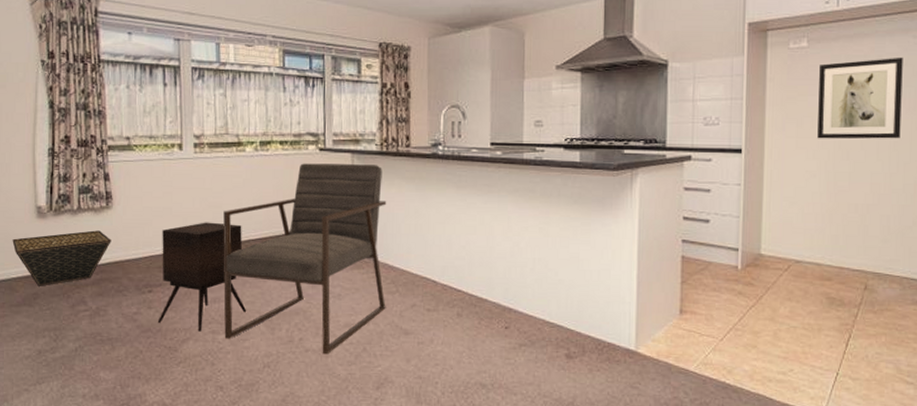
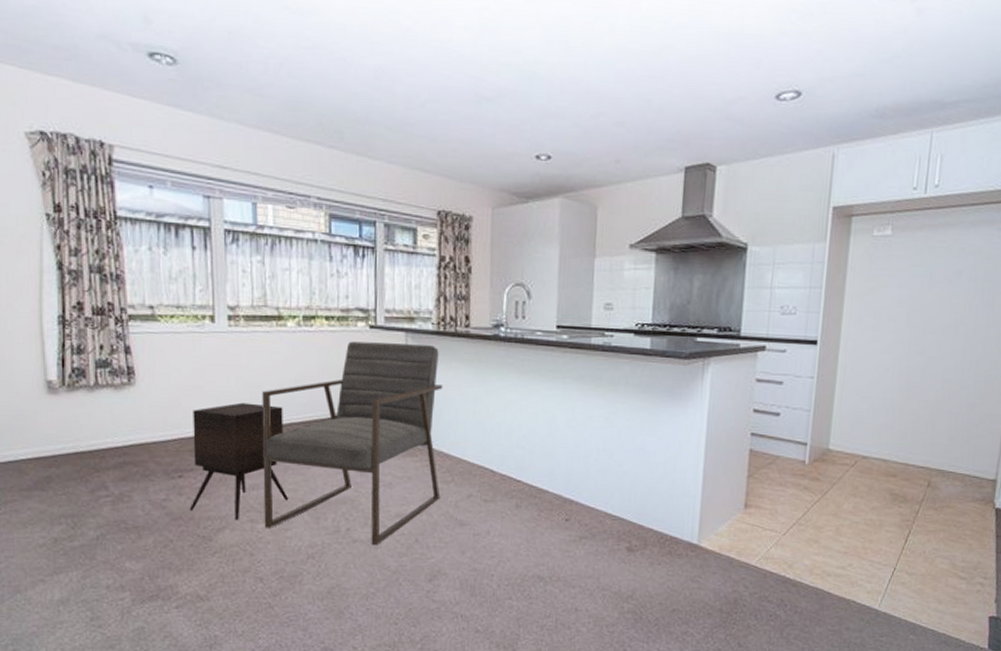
basket: present [12,230,111,286] -> none [19,409,135,469]
wall art: present [817,57,903,139] -> none [894,250,986,335]

